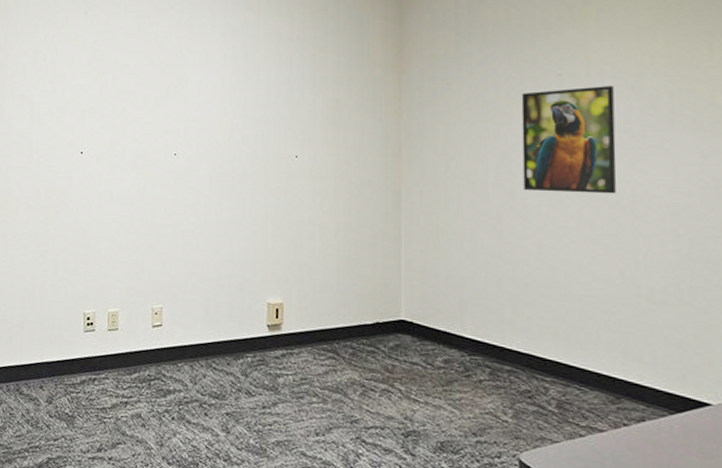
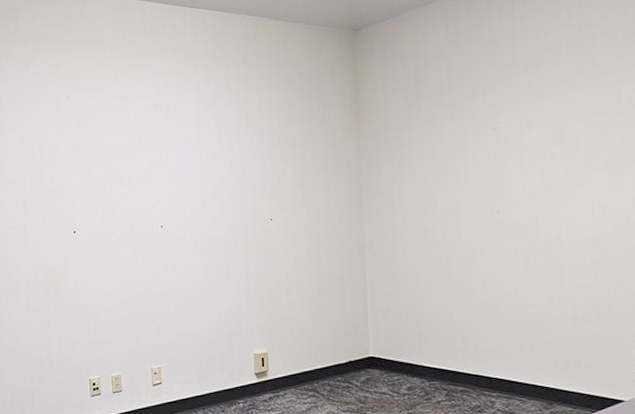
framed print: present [521,86,617,194] -> none [463,135,545,234]

